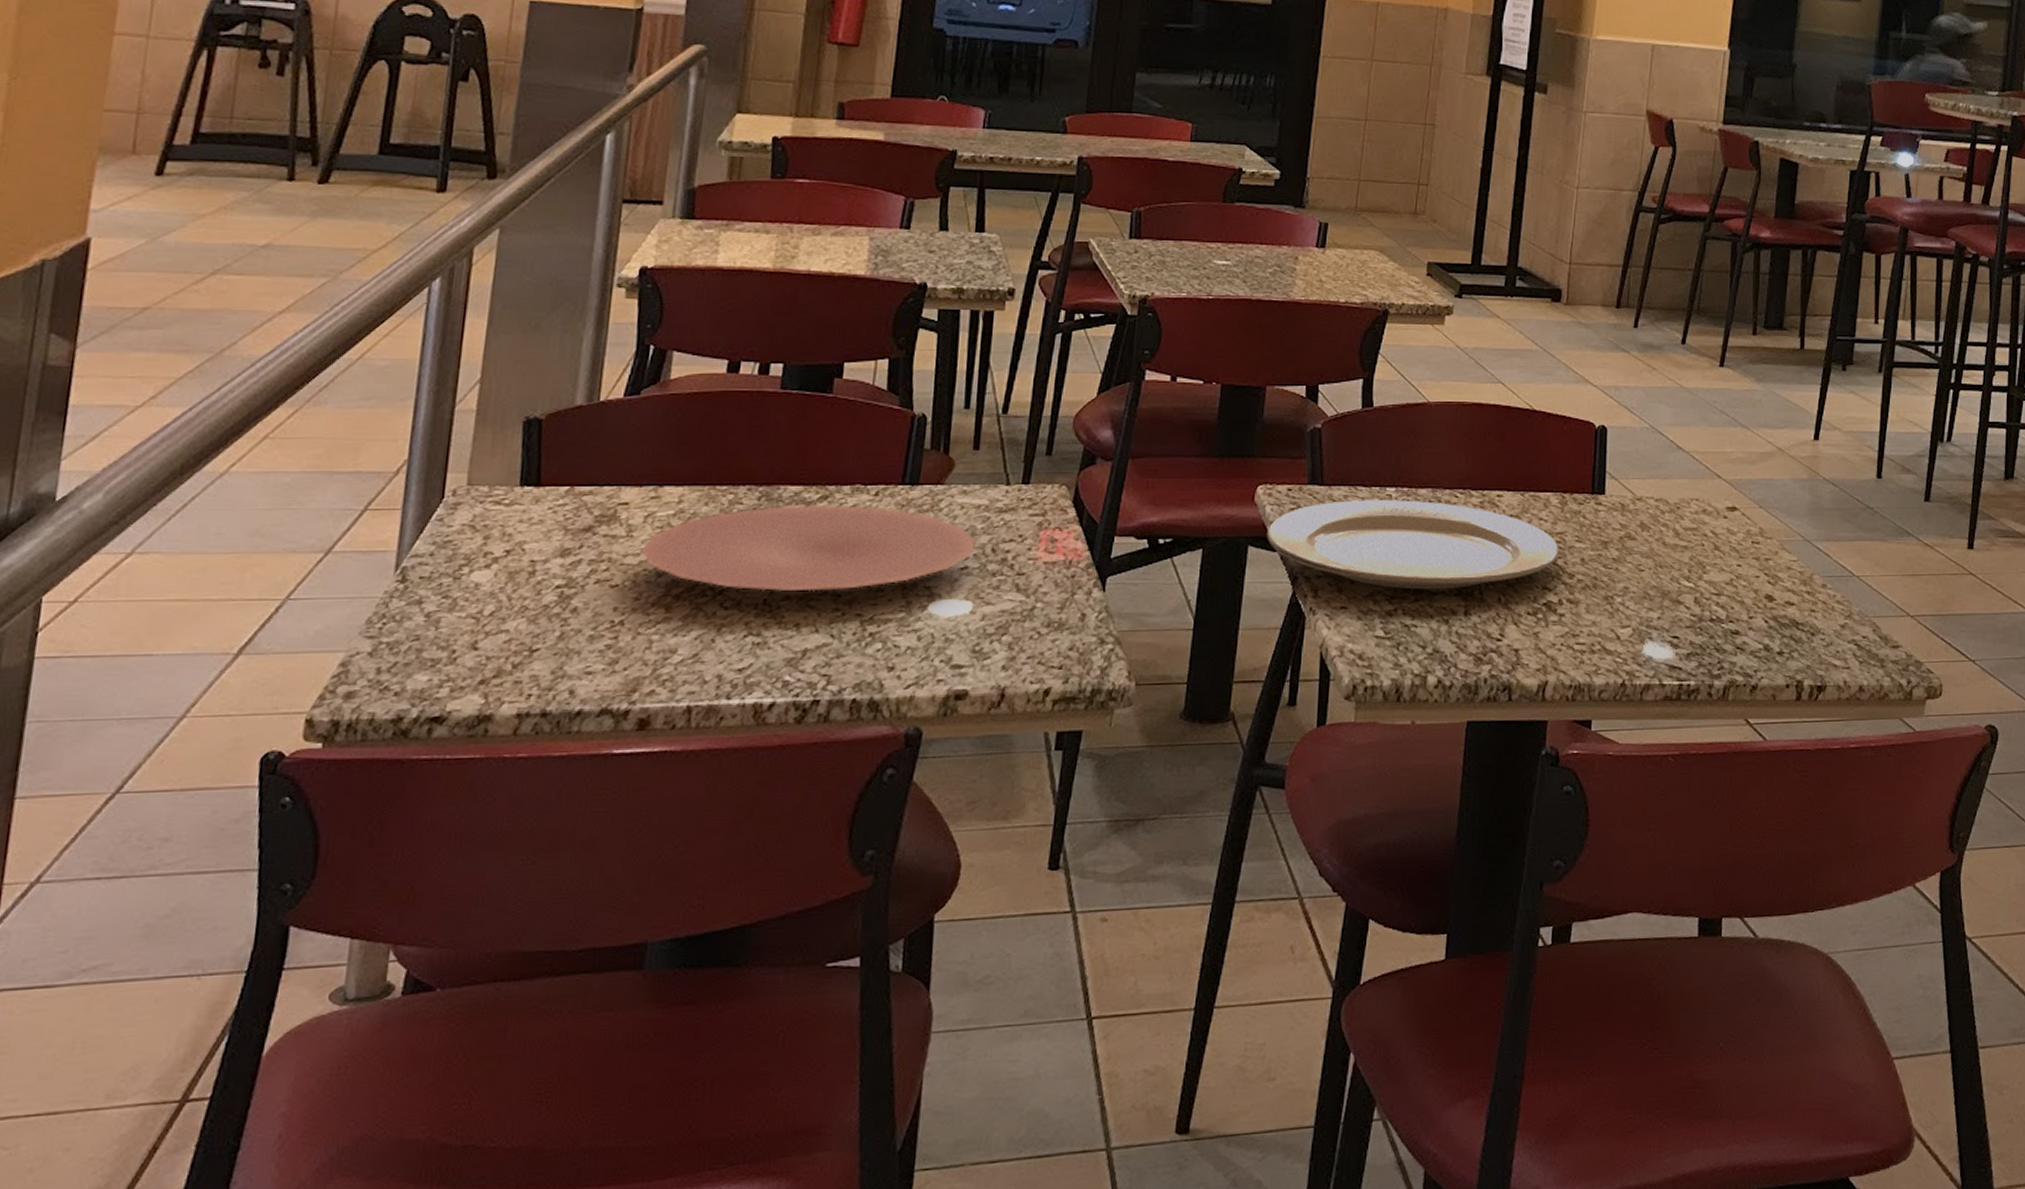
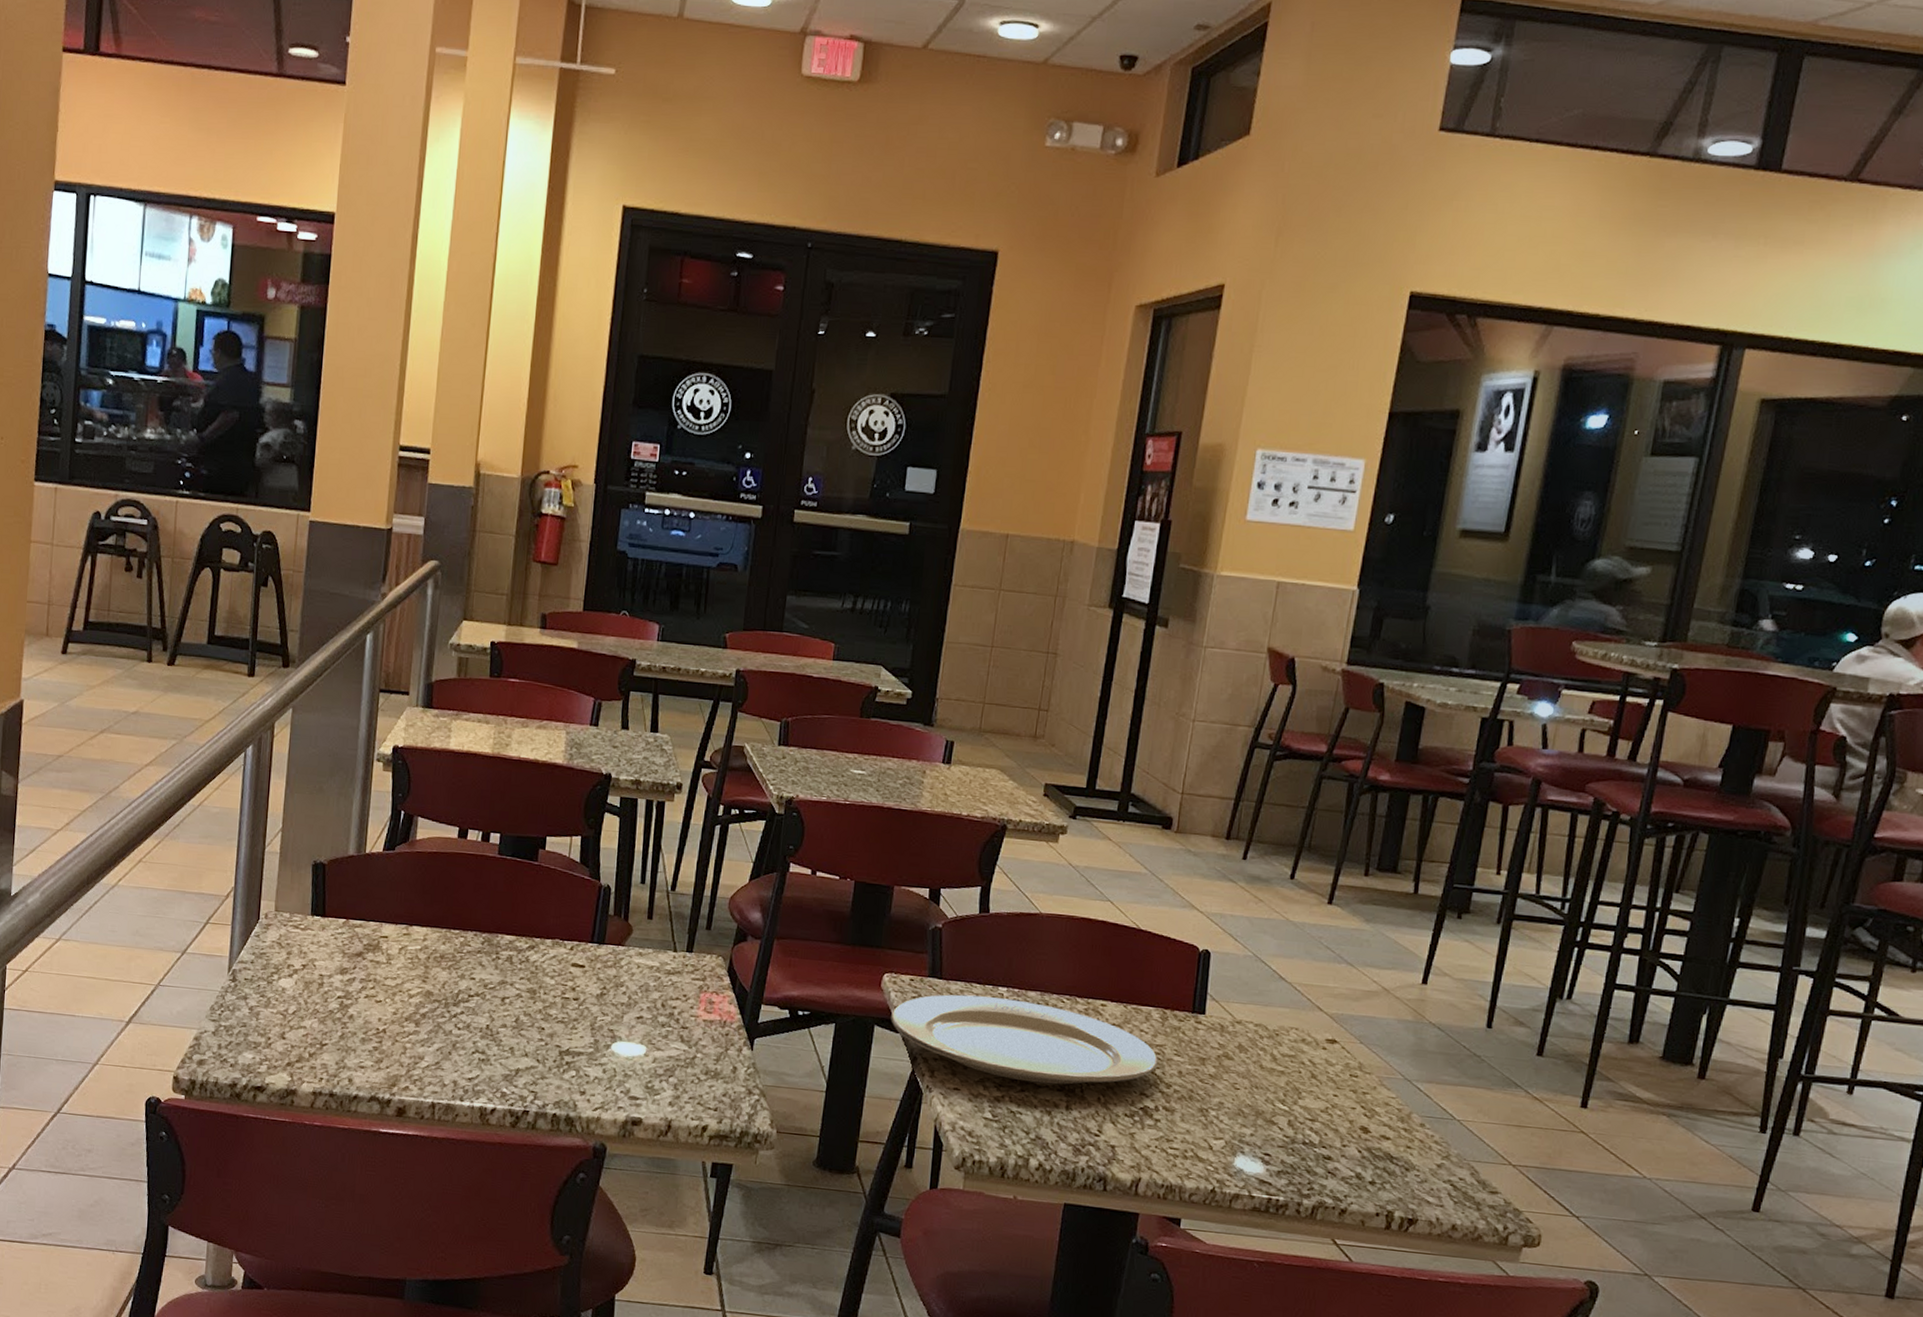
plate: present [641,504,977,592] -> none [397,950,650,1025]

